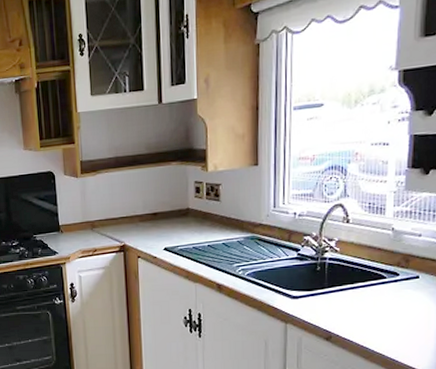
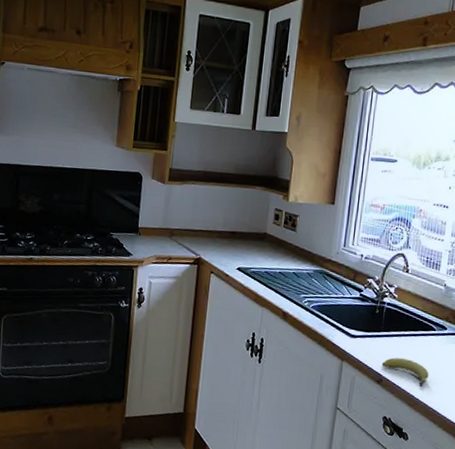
fruit: none [329,312,383,336] -> present [381,357,429,386]

